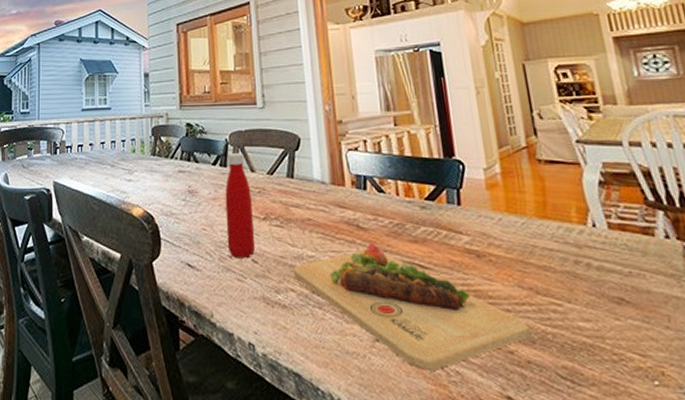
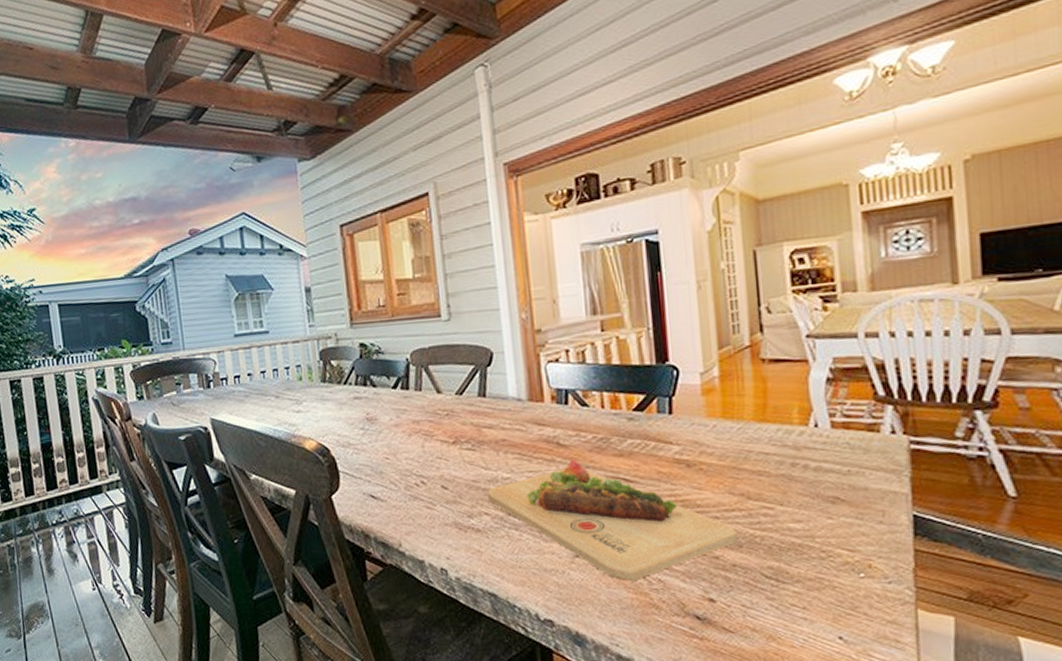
bottle: present [225,152,256,259] -> none [408,372,445,486]

